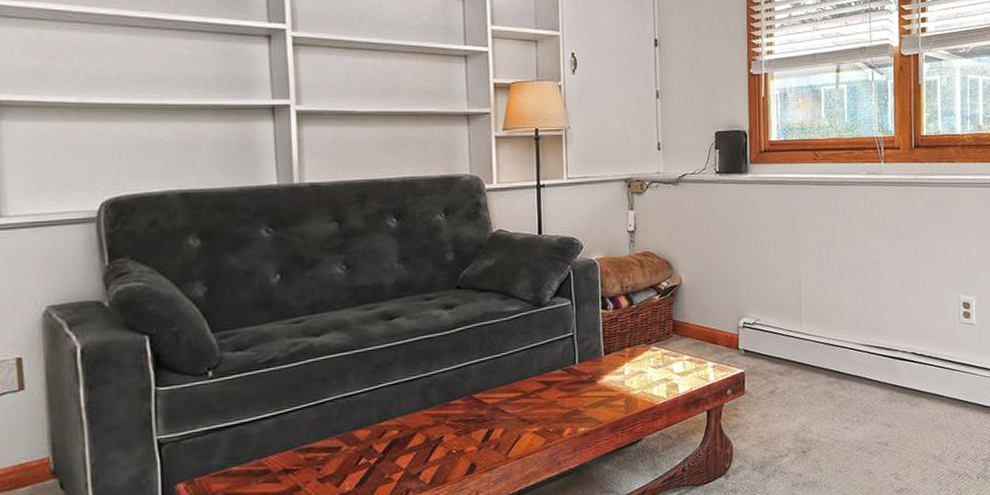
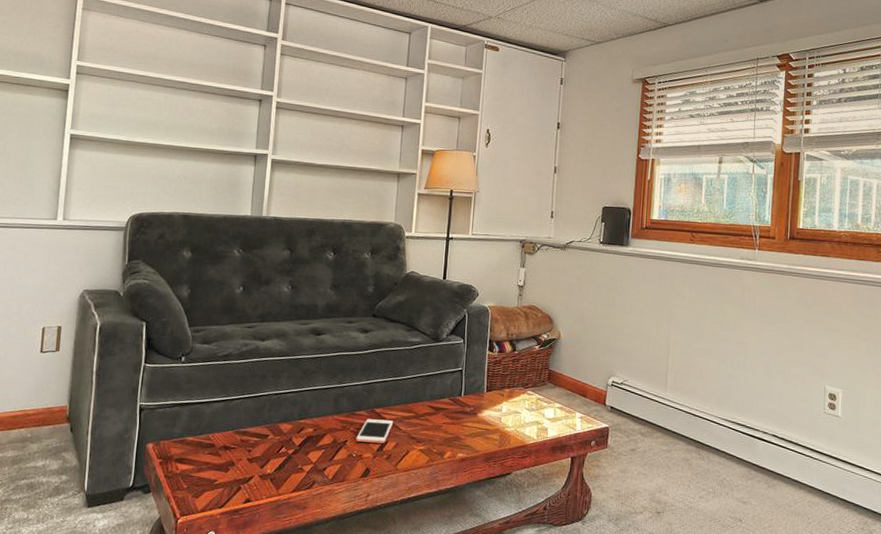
cell phone: none [454,405,498,435] -> present [356,419,394,443]

